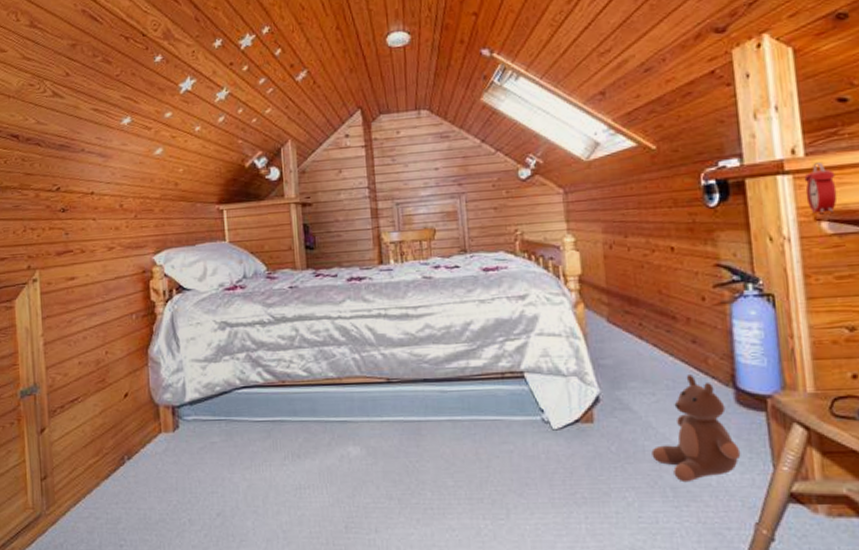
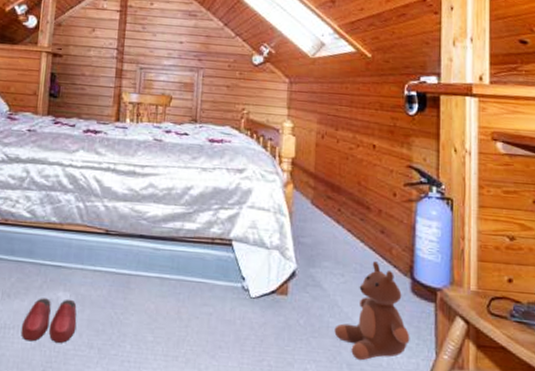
slippers: none [316,453,372,499] -> present [21,298,77,343]
alarm clock: present [804,161,838,213] -> none [487,90,512,135]

